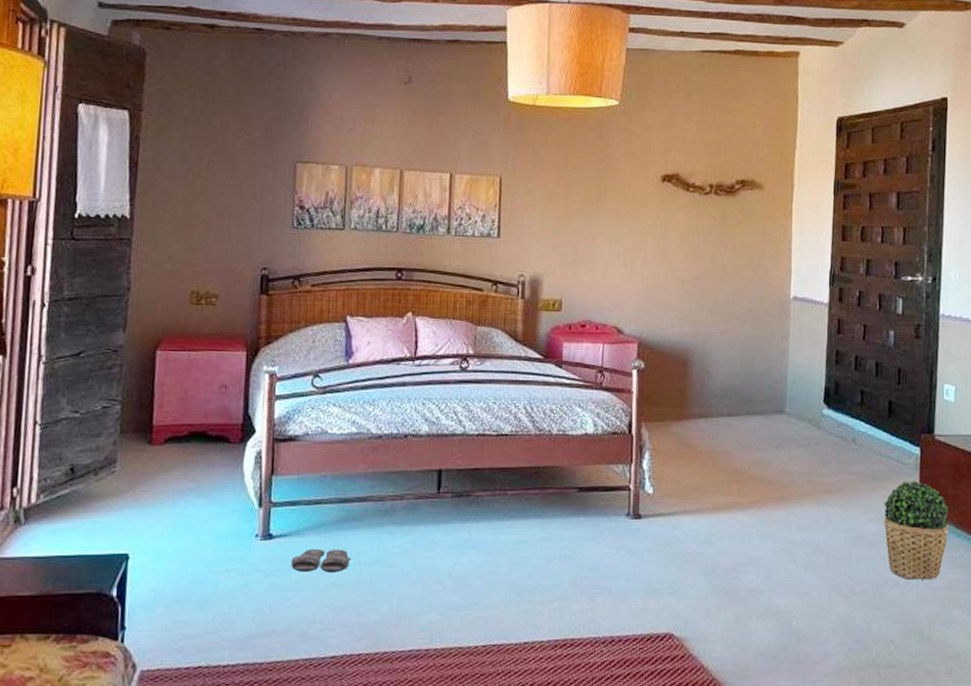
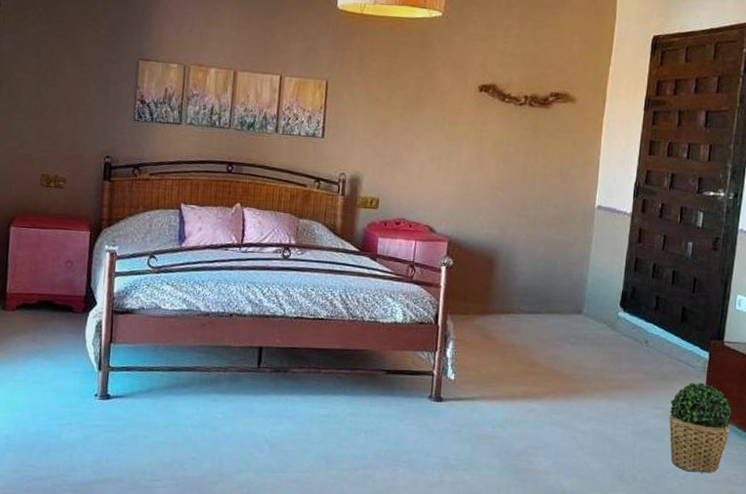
slippers: present [291,548,351,572] -> none [125,409,179,432]

